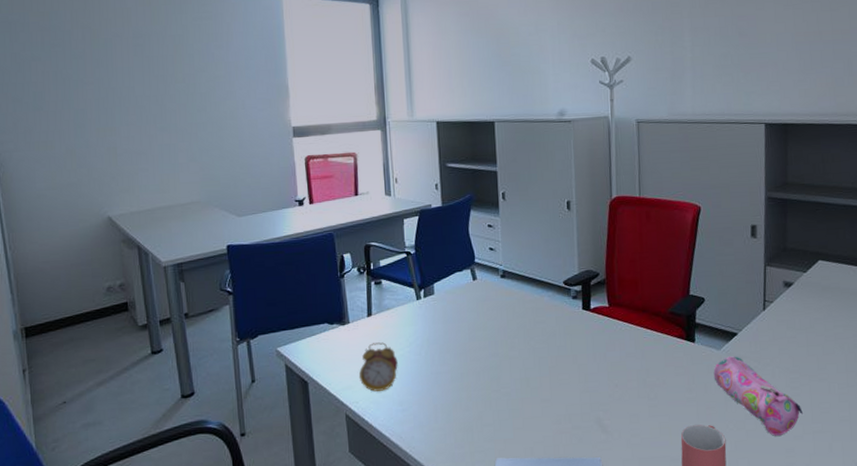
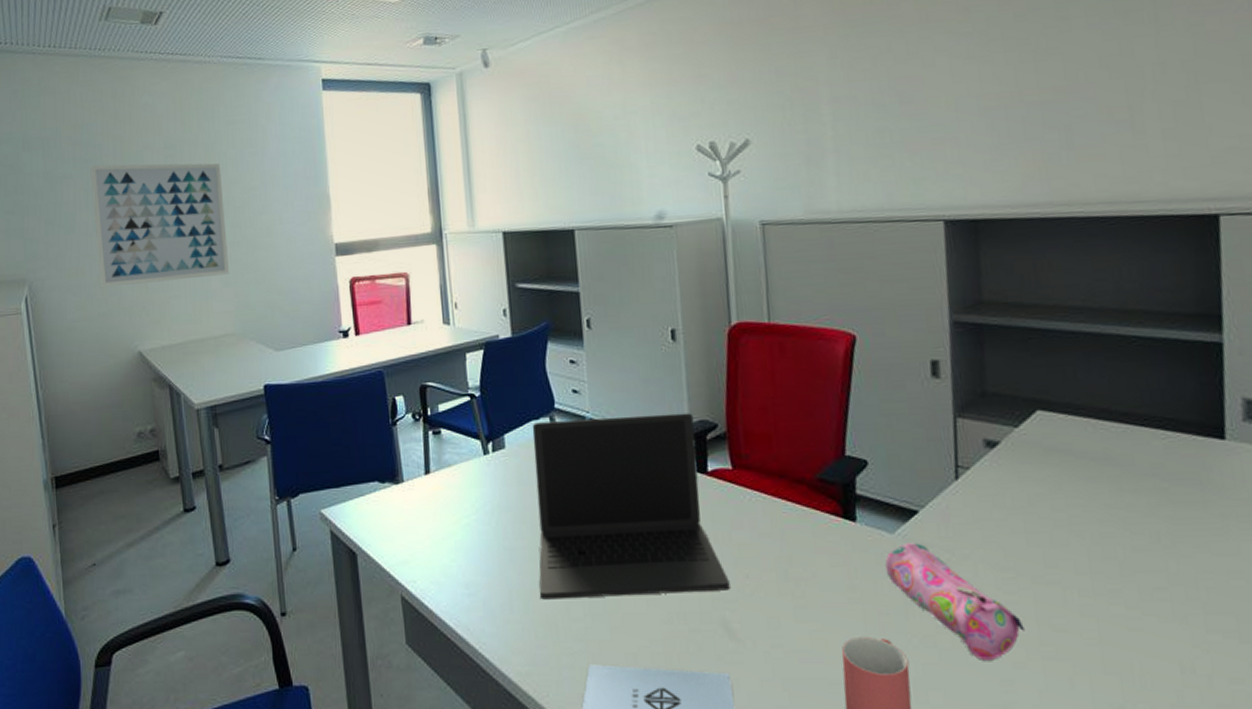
wall art: none [59,49,196,160] -> present [90,163,230,288]
alarm clock: present [358,342,398,392] -> none [415,507,463,569]
laptop: none [456,265,604,411] -> present [532,413,730,600]

